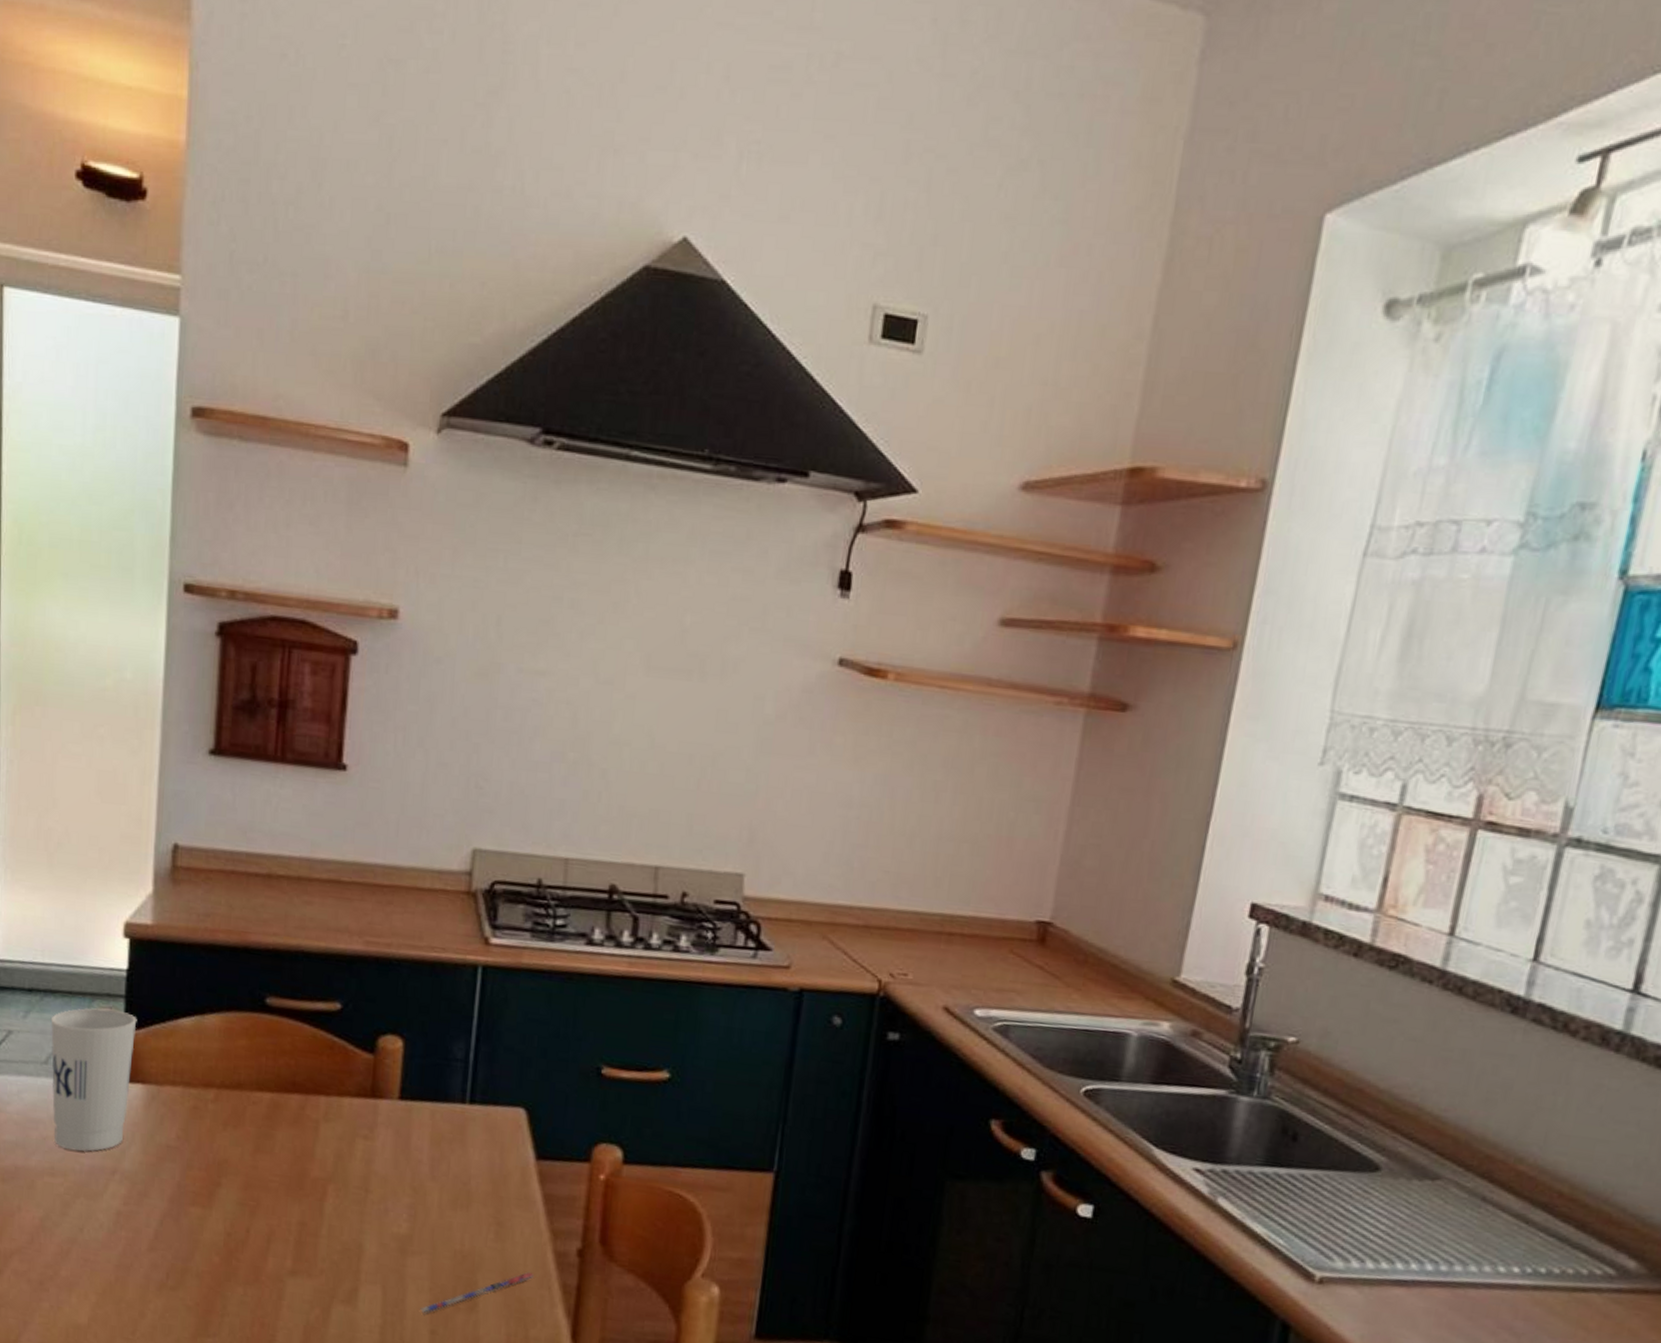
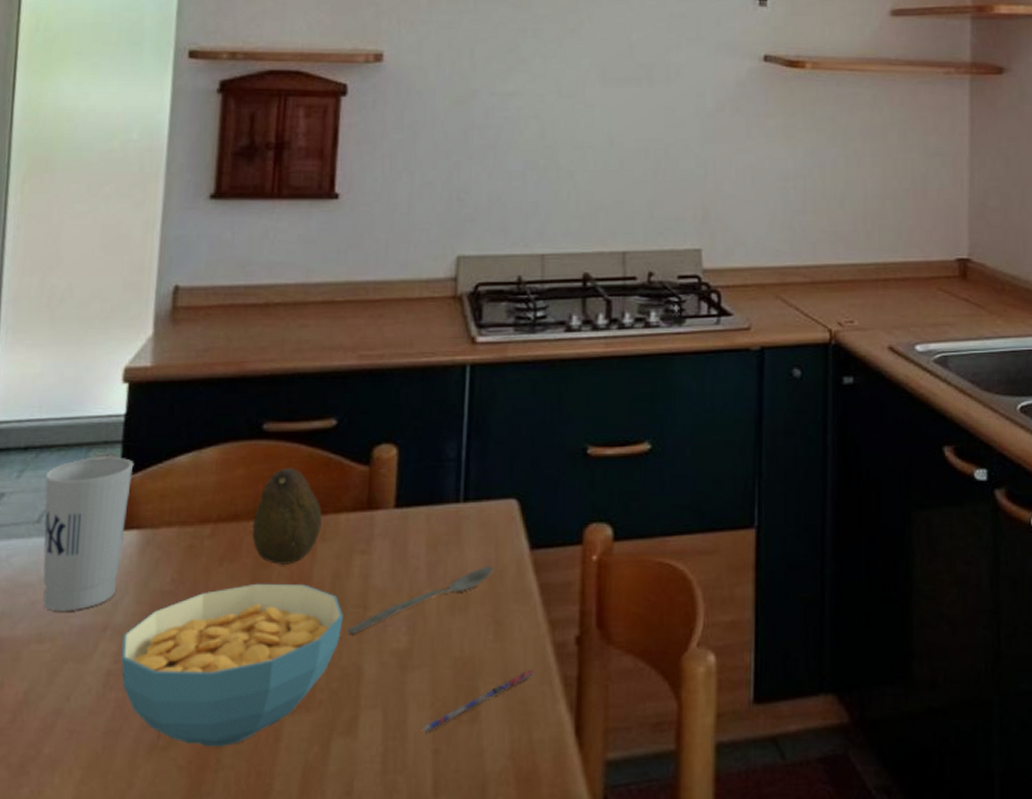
cereal bowl: none [130,1151,345,1295] -> present [121,583,343,746]
fruit: none [255,1044,326,1139] -> present [252,467,323,566]
spoon: none [349,1169,497,1214] -> present [348,566,493,634]

